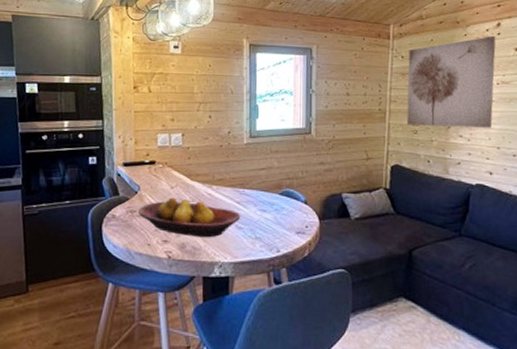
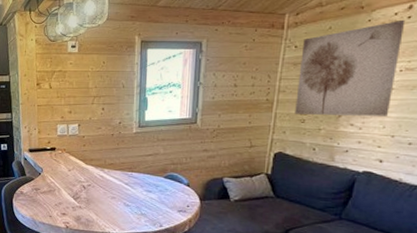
fruit bowl: present [137,197,241,238] -> none [41,178,129,213]

